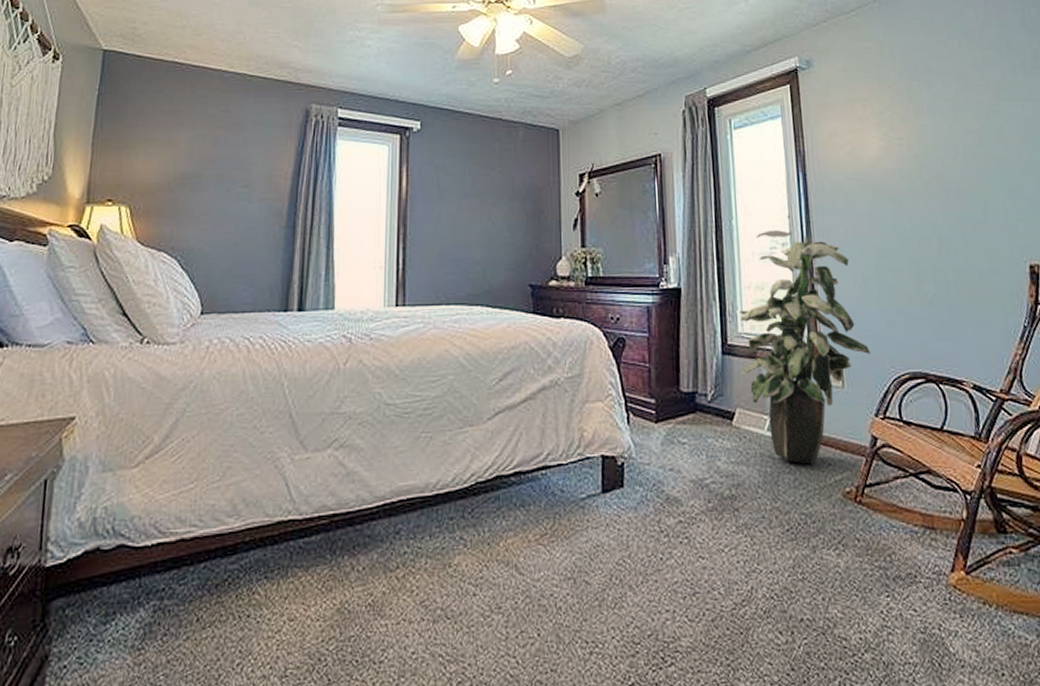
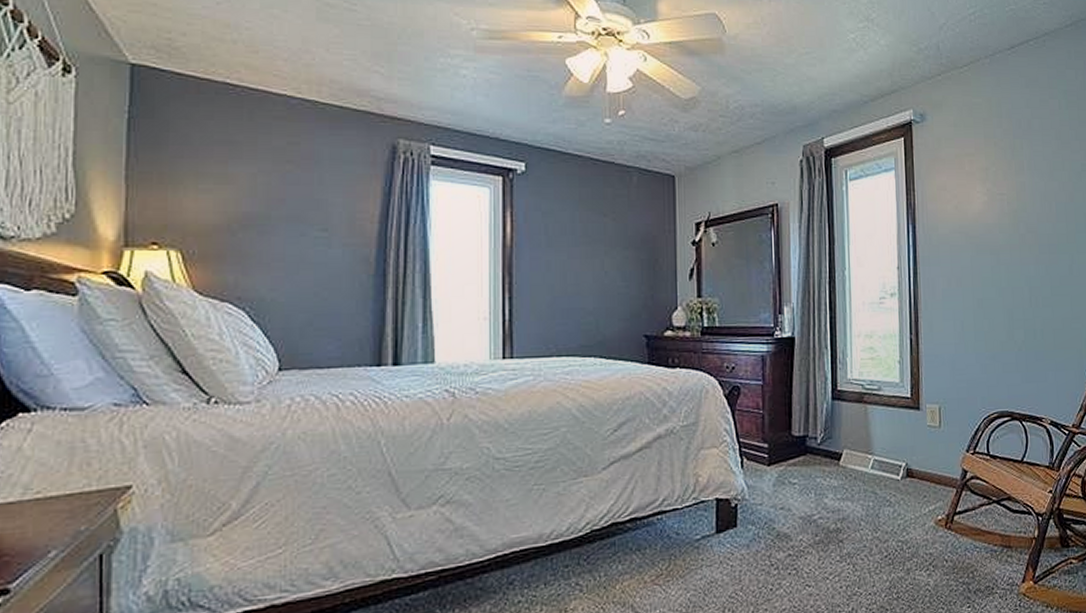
indoor plant: present [740,230,871,465] -> none [849,281,966,498]

